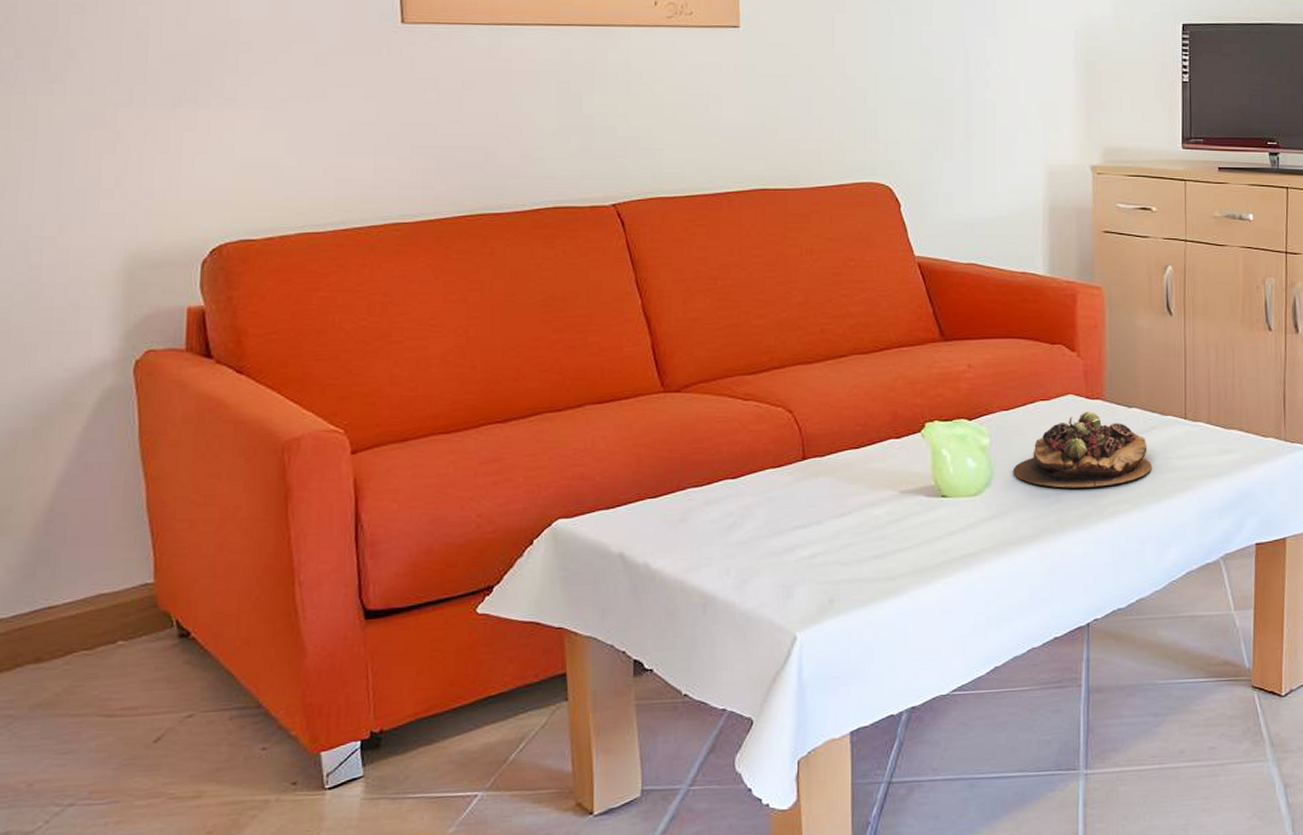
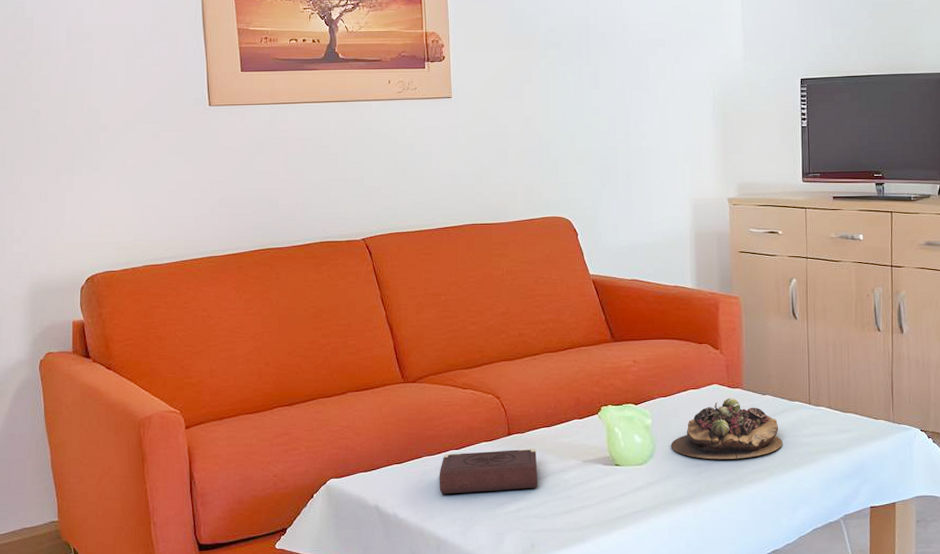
book: none [708,476,841,537] -> present [439,448,538,495]

